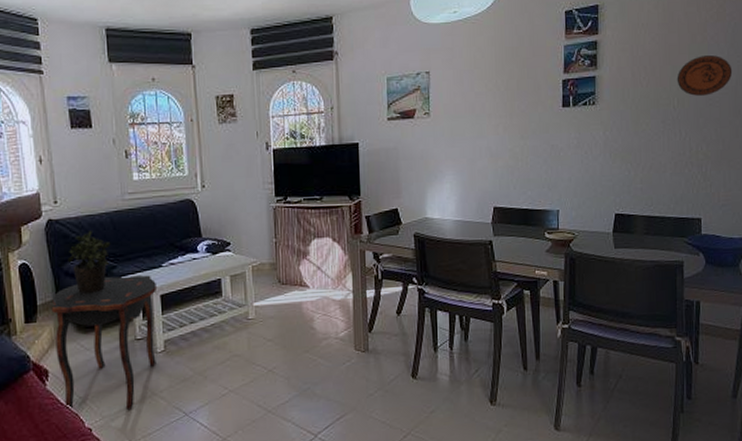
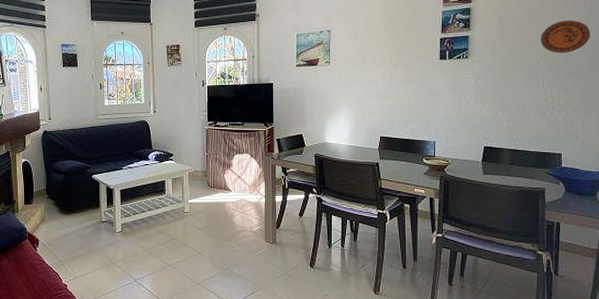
side table: present [51,275,156,411] -> none [43,175,118,273]
potted plant: present [67,231,111,294] -> none [56,141,87,185]

